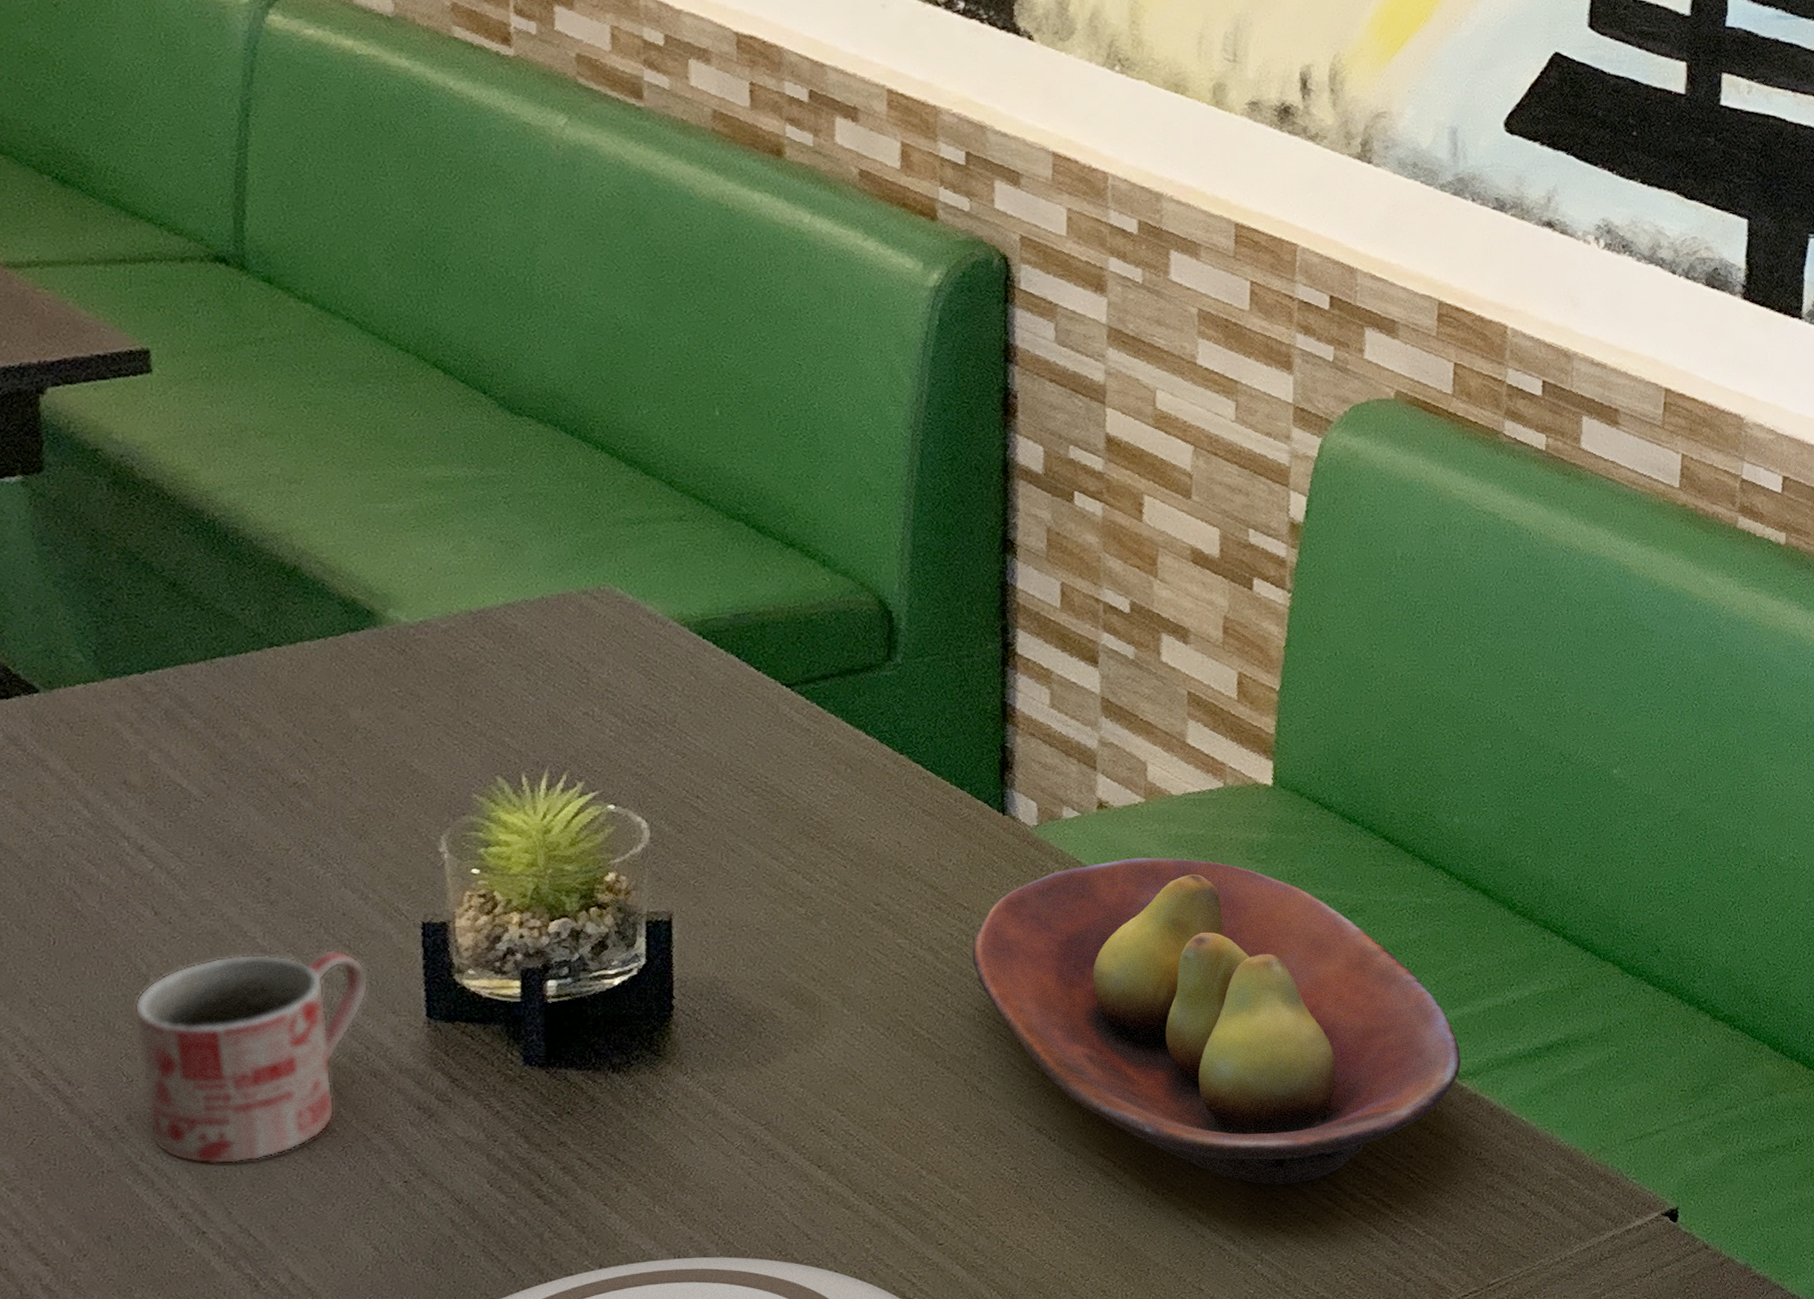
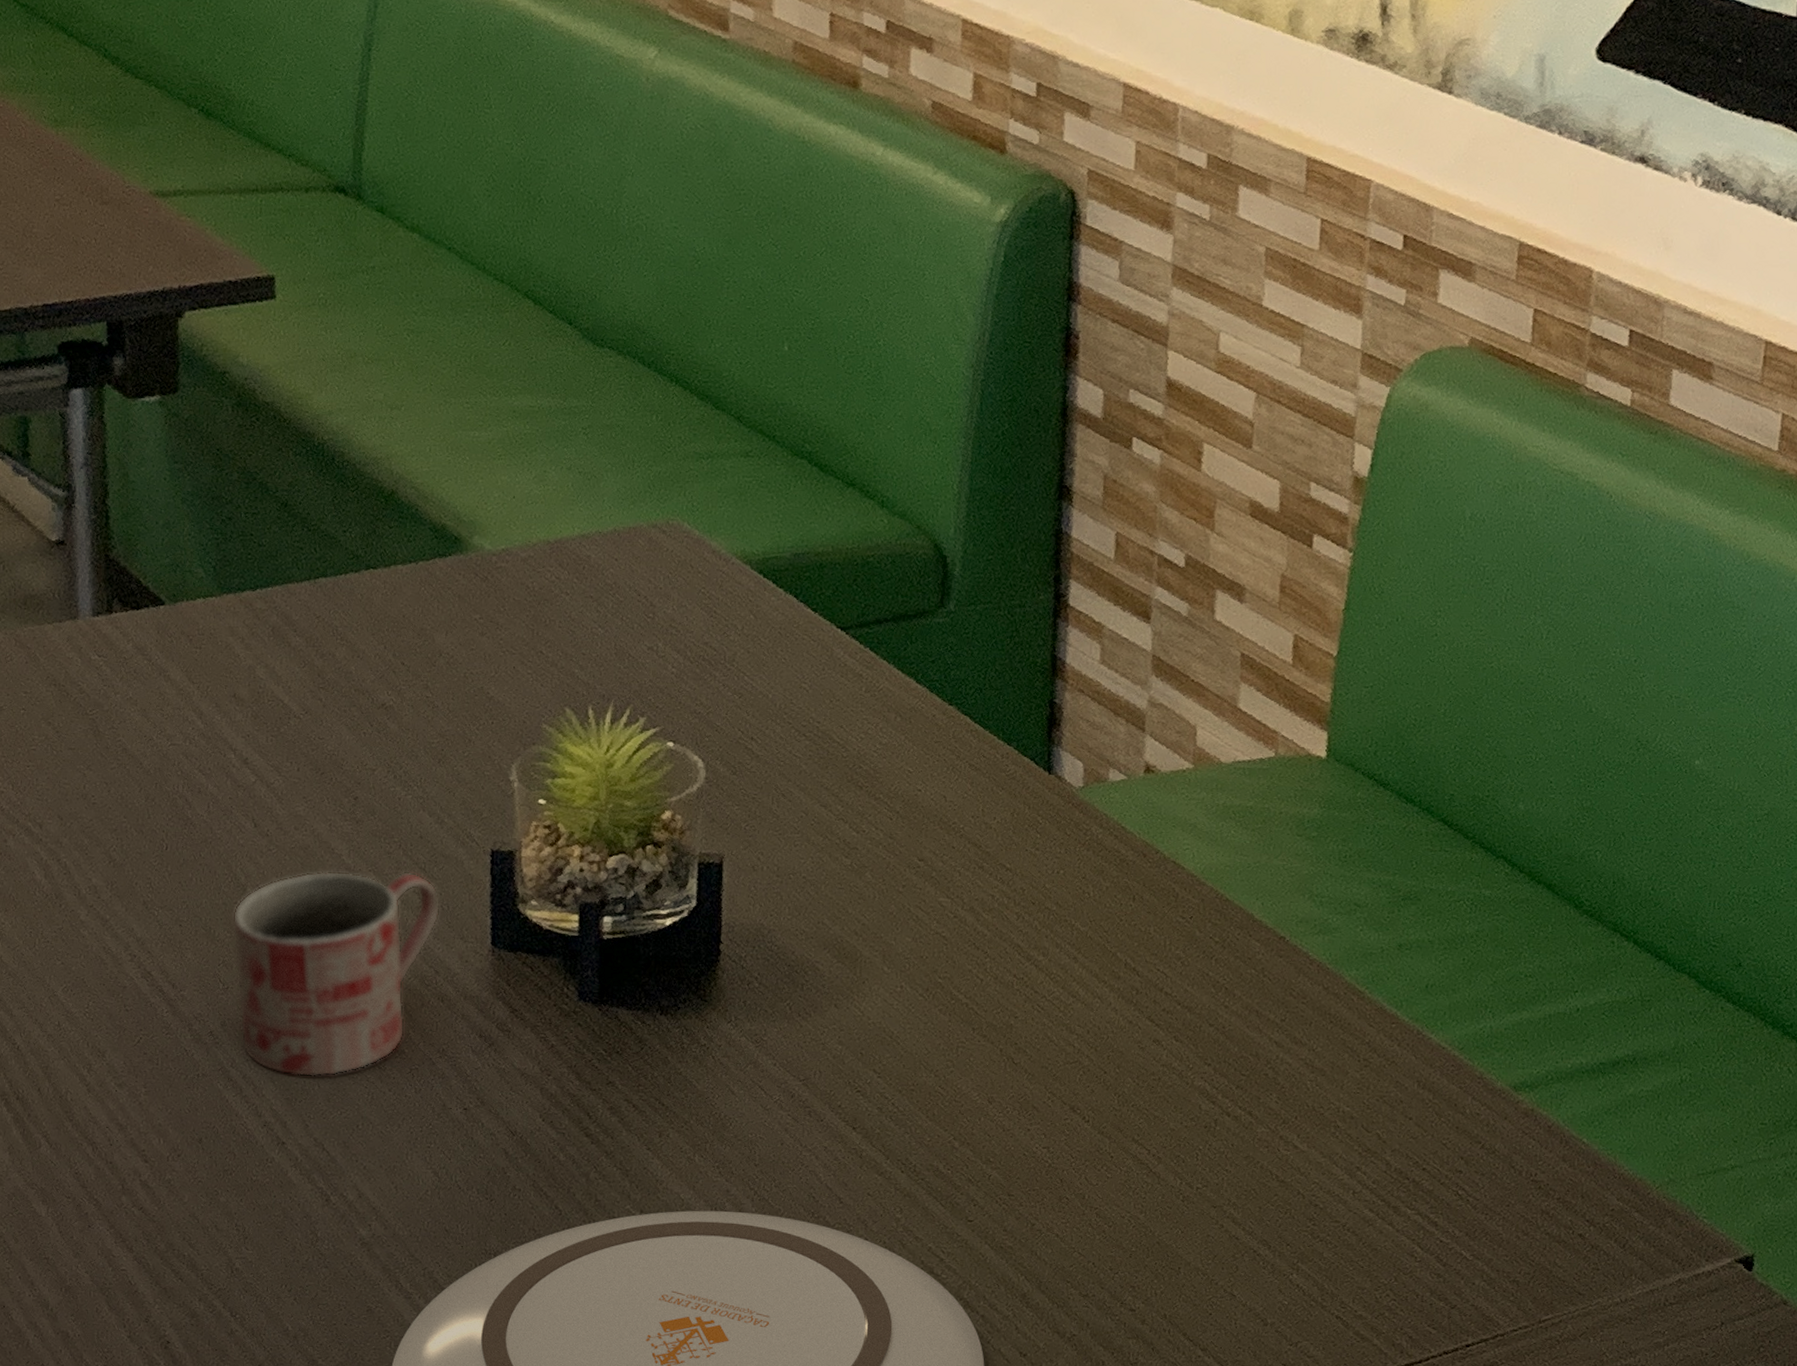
fruit bowl: present [972,857,1461,1185] -> none [1012,826,1518,1190]

